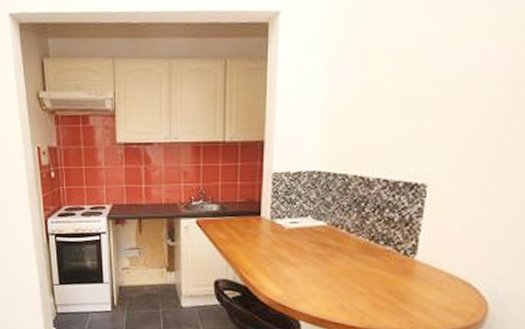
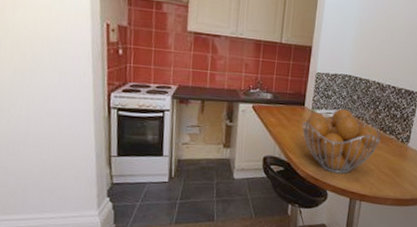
fruit basket: none [260,216,372,299] -> present [302,109,381,174]

